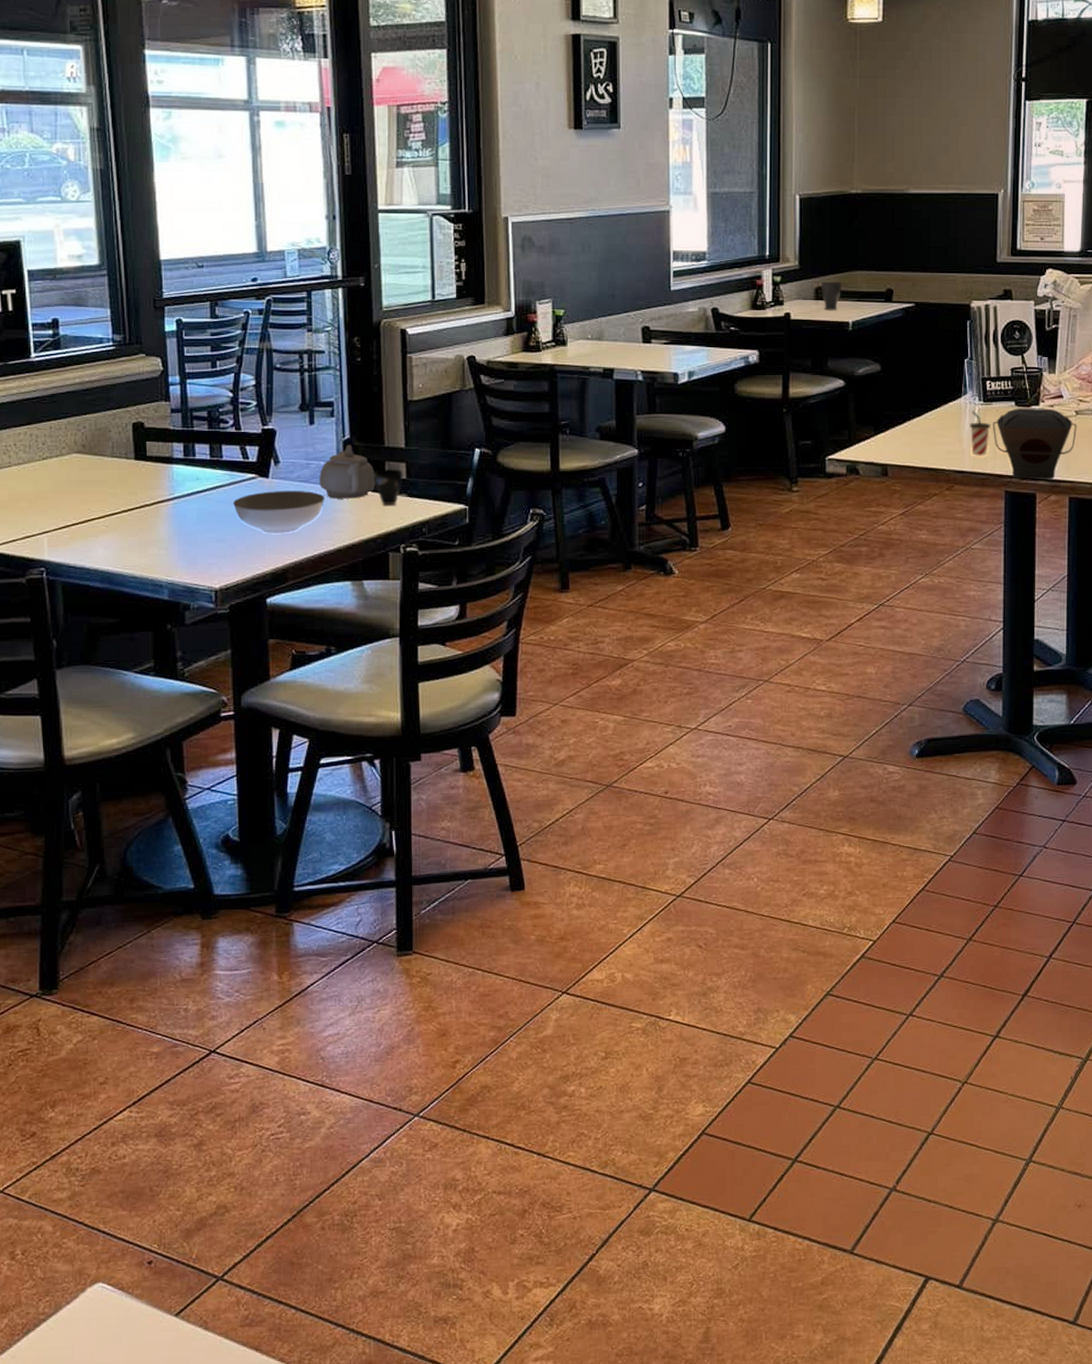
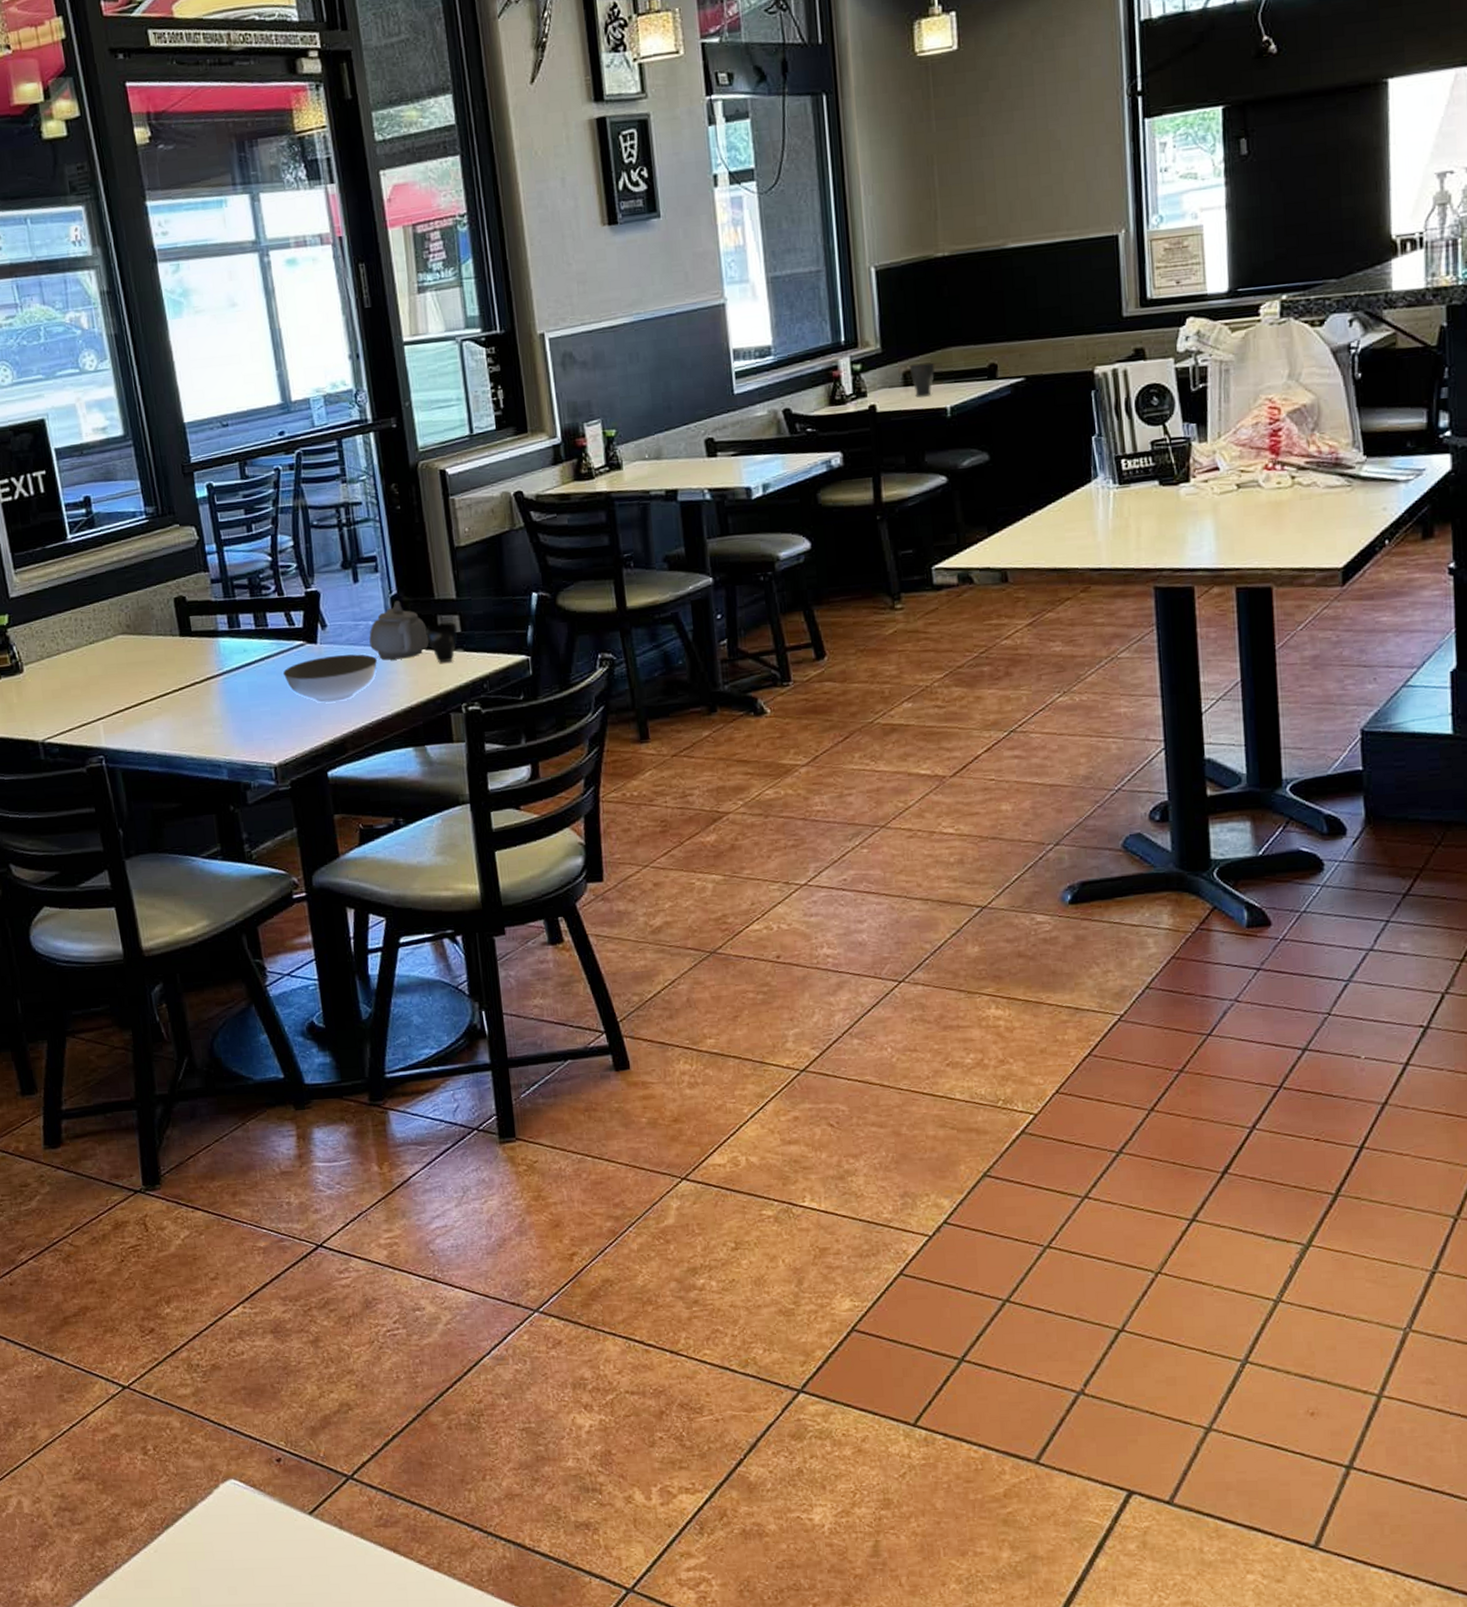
beverage cup: present [970,411,991,457] -> none [1104,496,1131,550]
takeout container: present [992,408,1077,479] -> none [1132,484,1240,571]

